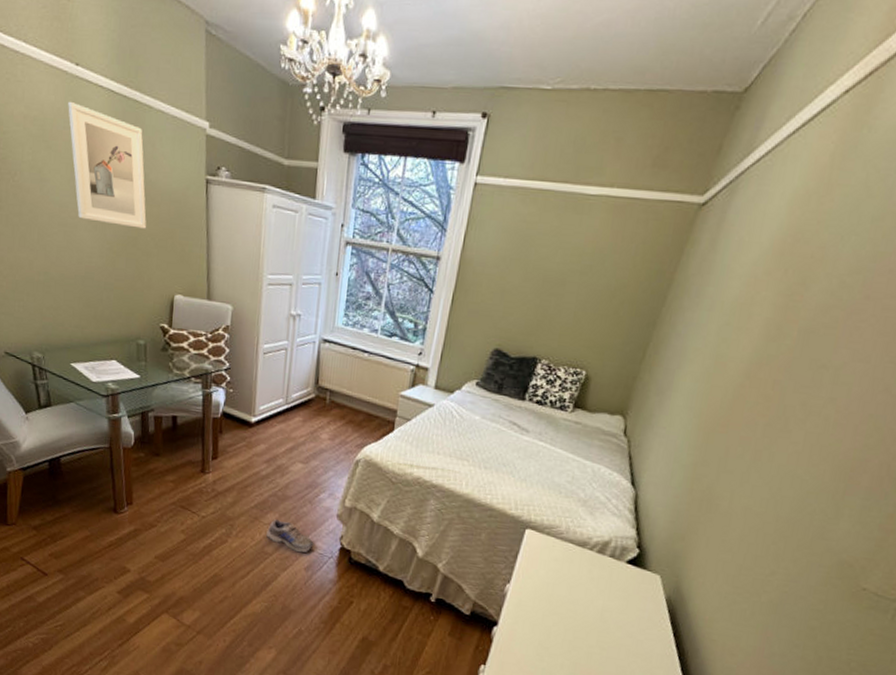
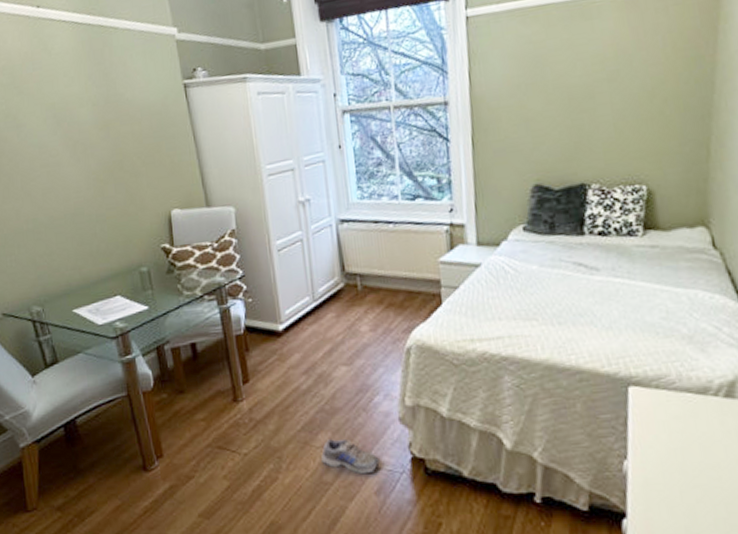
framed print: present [68,101,147,229] -> none [34,42,130,156]

